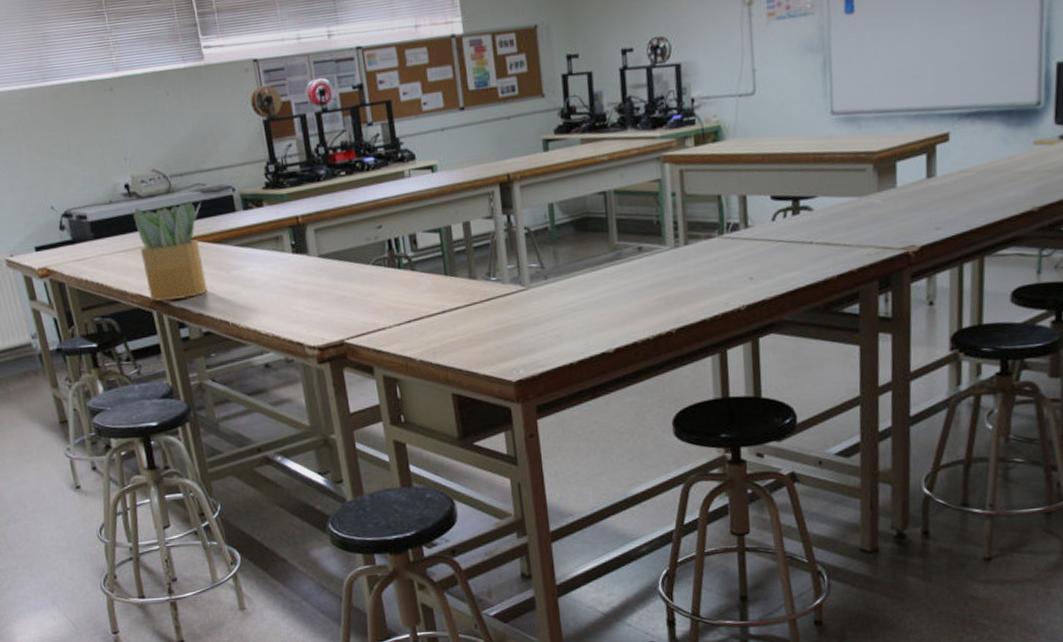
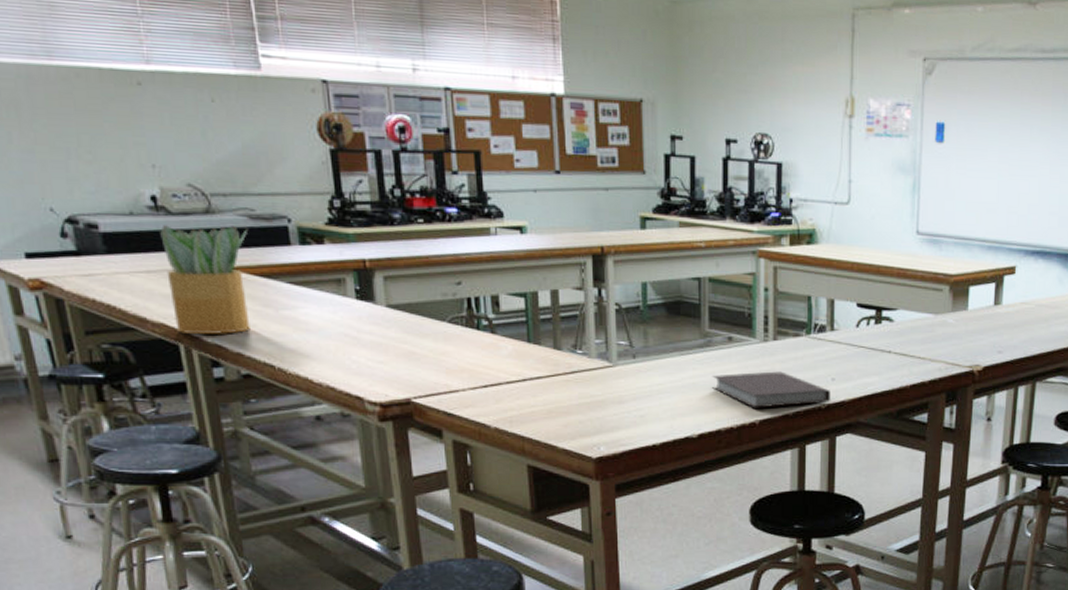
notebook: none [624,276,751,317] -> present [712,371,831,409]

